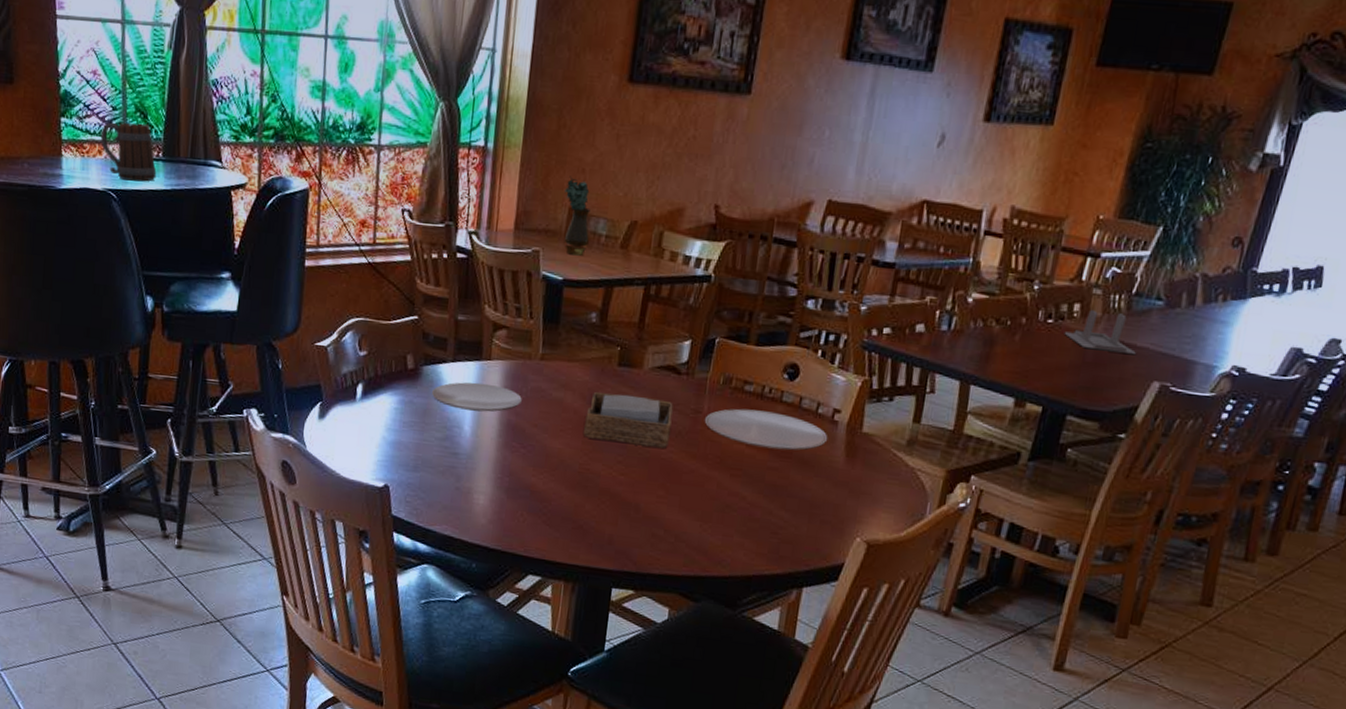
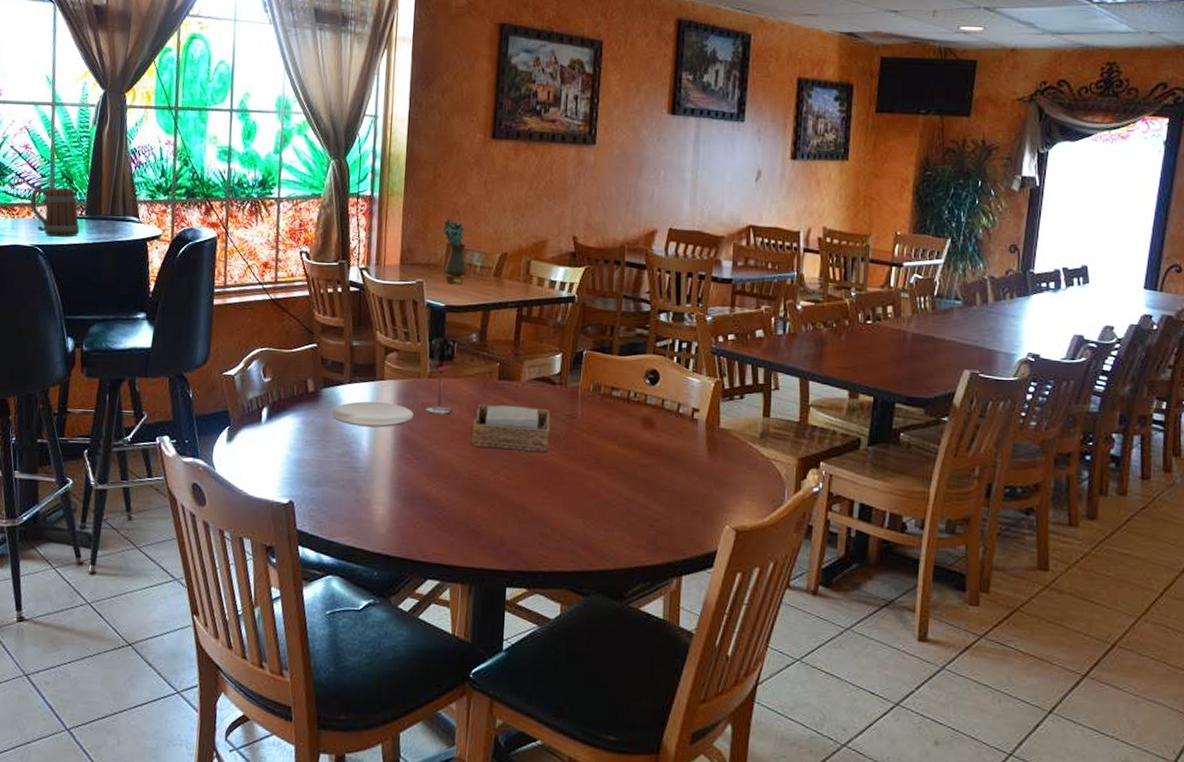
wineglass: none [535,315,574,401] -> present [425,337,457,414]
plate: present [704,408,828,451] -> none [579,412,691,448]
napkin holder: present [1064,309,1137,356] -> none [882,310,947,348]

